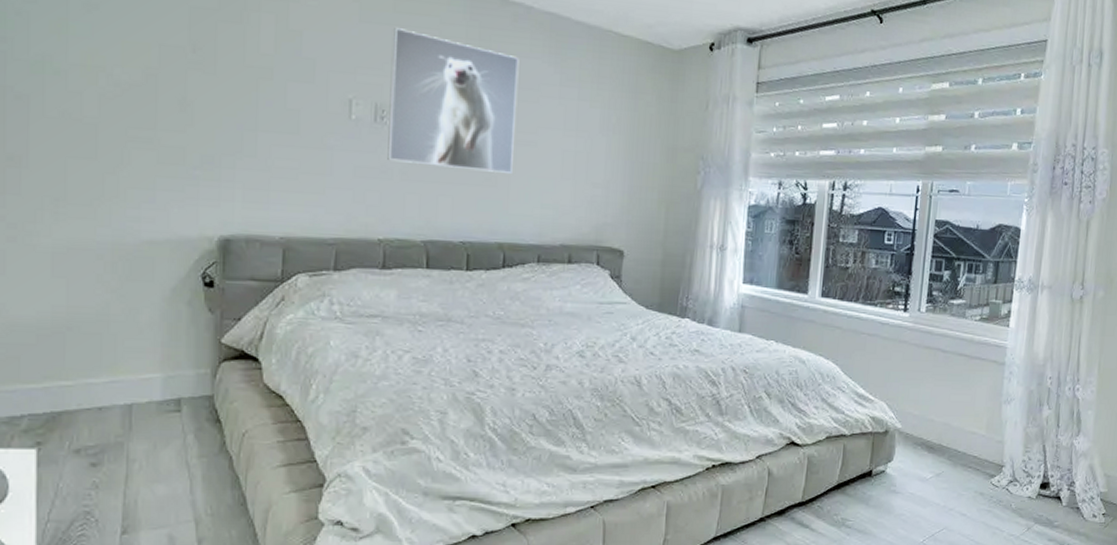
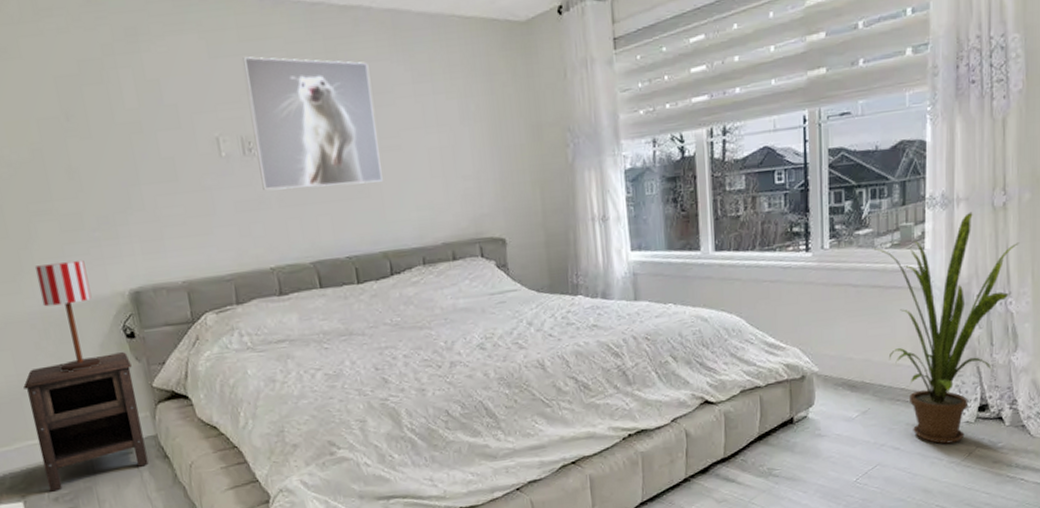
nightstand: none [71,300,202,442] -> present [23,352,149,492]
table lamp: none [117,194,176,313] -> present [34,260,102,373]
house plant: none [963,299,1091,516] -> present [872,211,1019,444]

